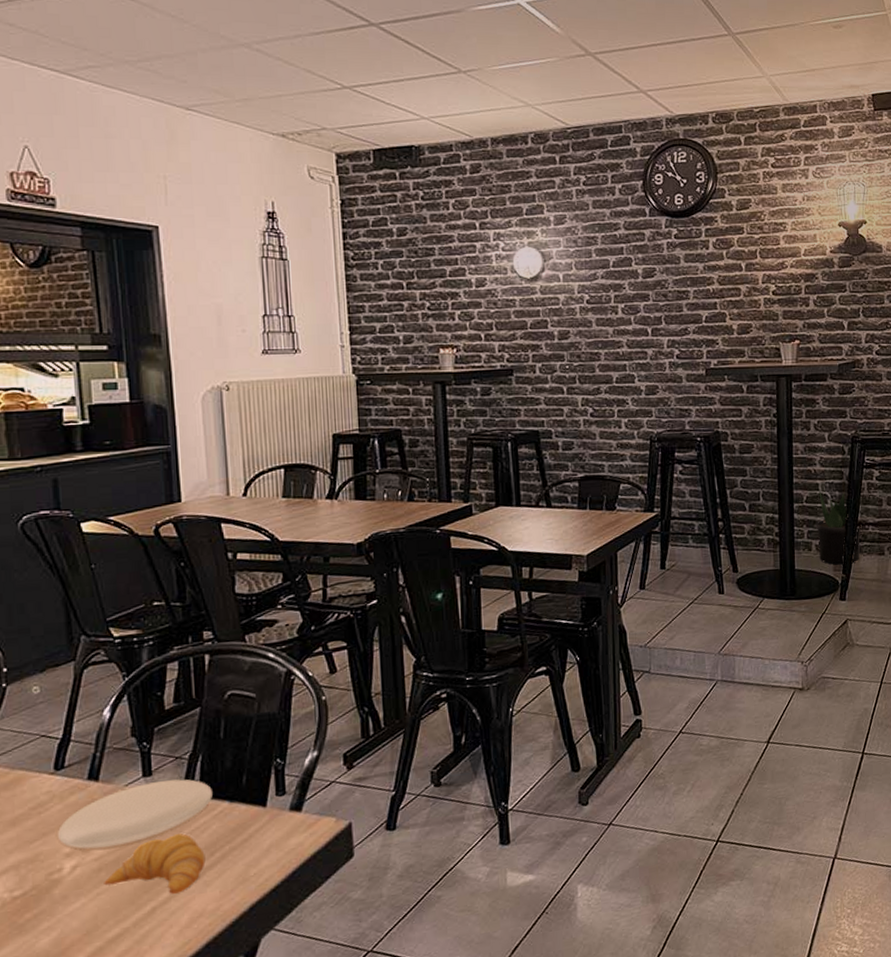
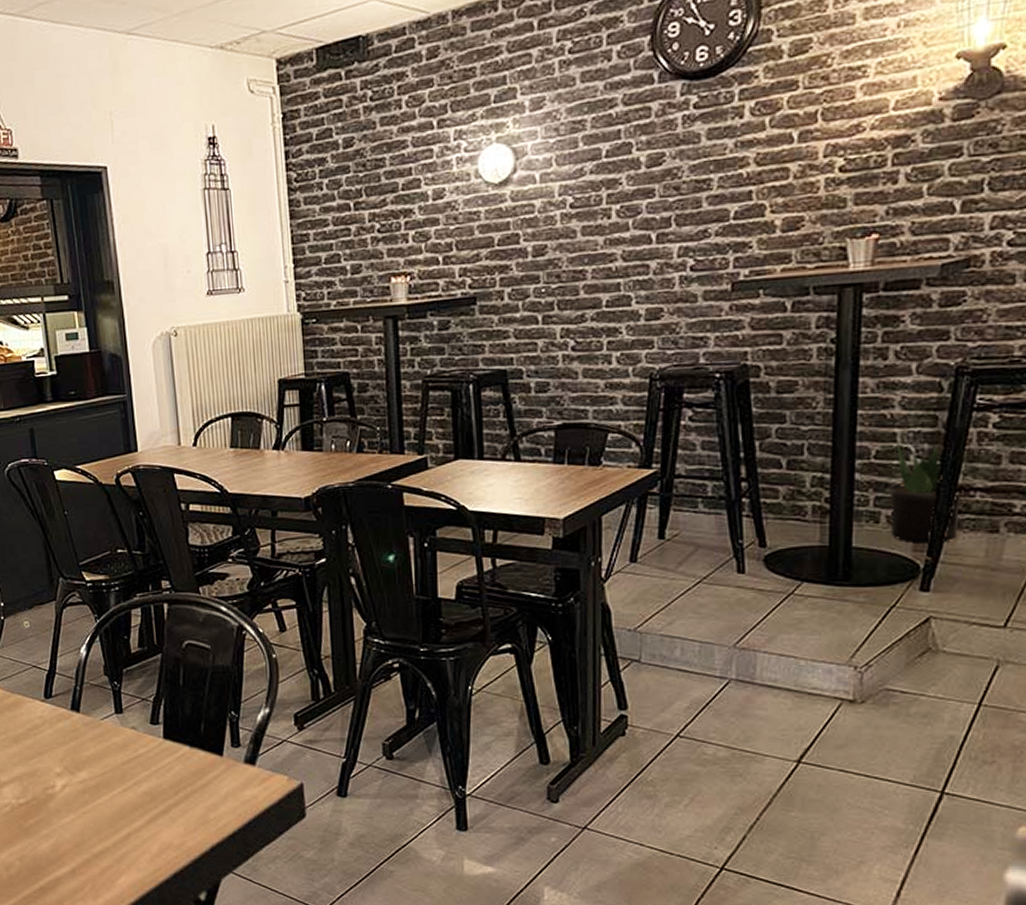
plate: present [57,779,213,851] -> none [49,720,175,775]
croissant: present [104,834,206,894] -> none [88,770,171,824]

